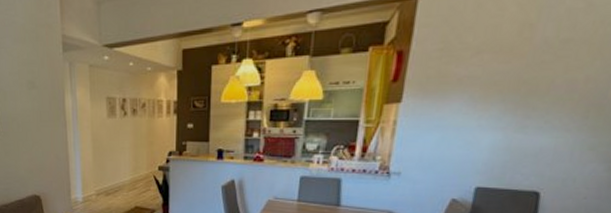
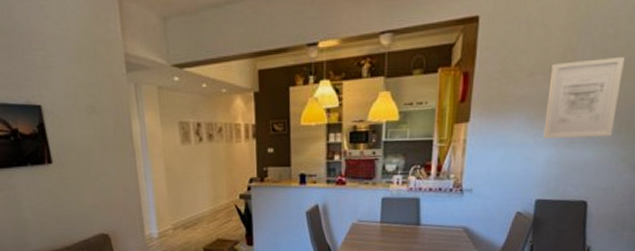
wall art: none [488,32,598,122] -> present [543,56,625,139]

